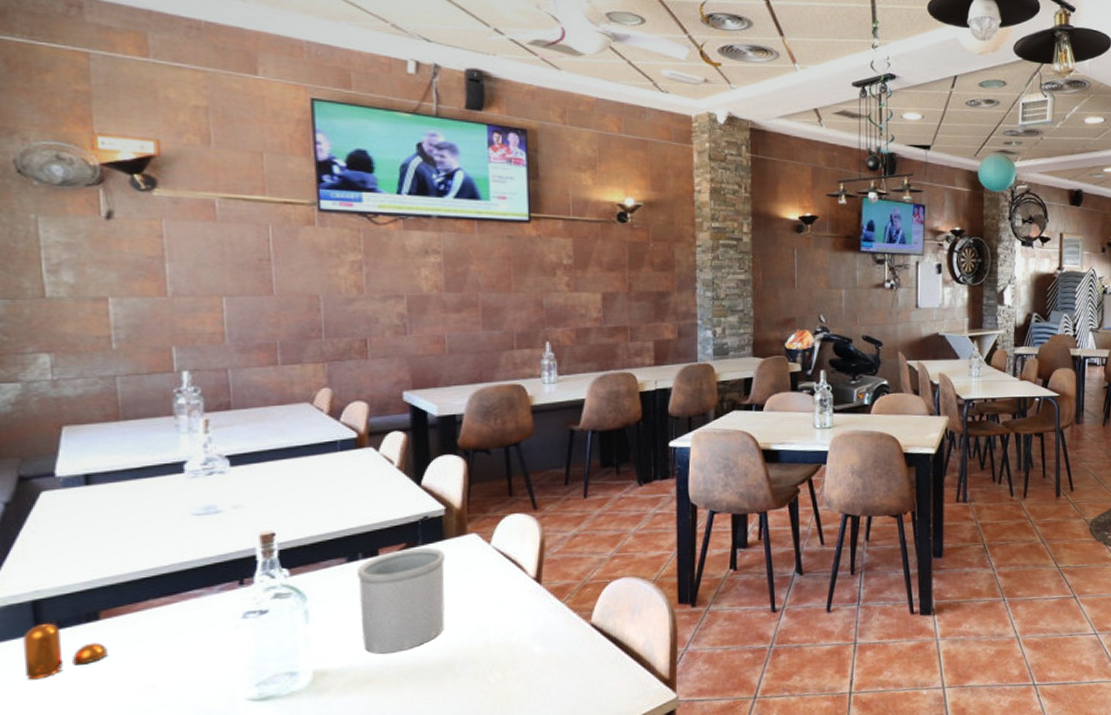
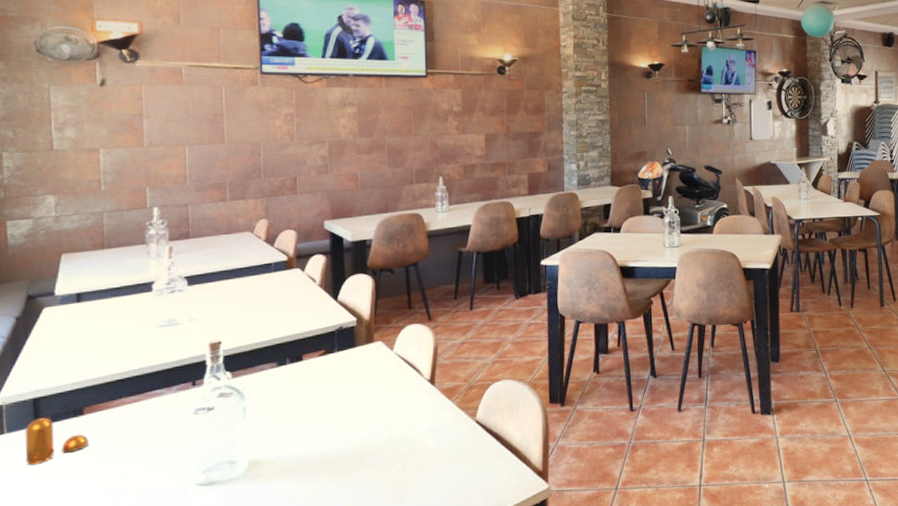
utensil holder: present [357,548,445,654] -> none [285,354,356,446]

